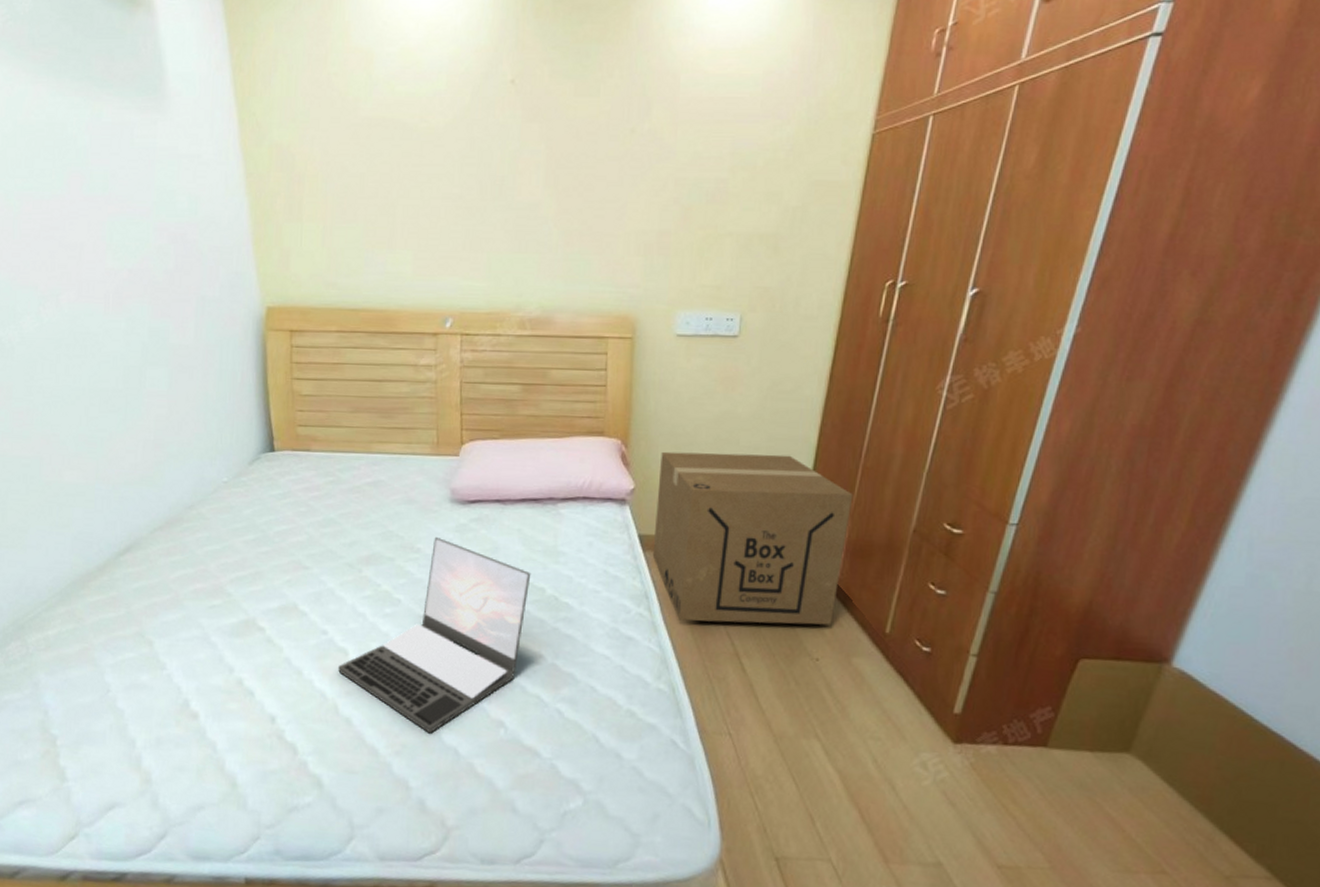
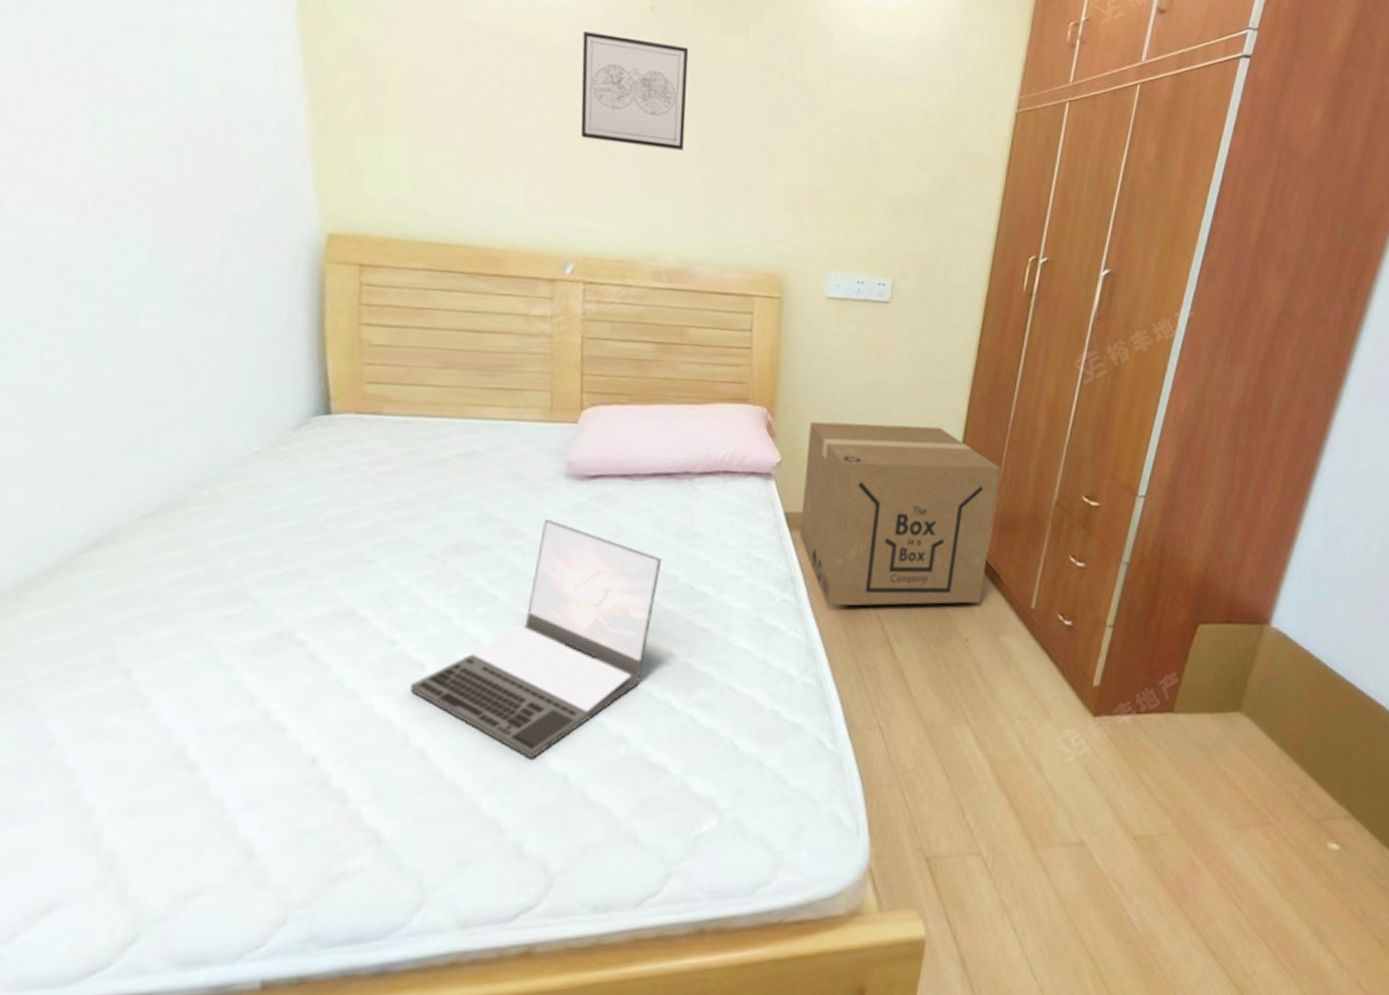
wall art: none [454,112,546,209] -> present [580,31,689,151]

